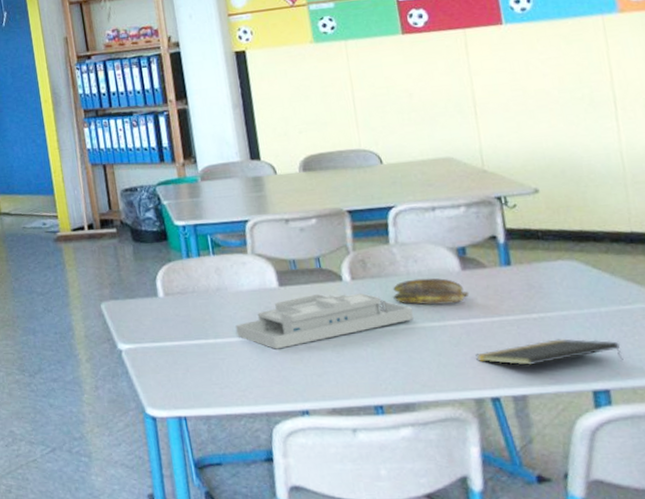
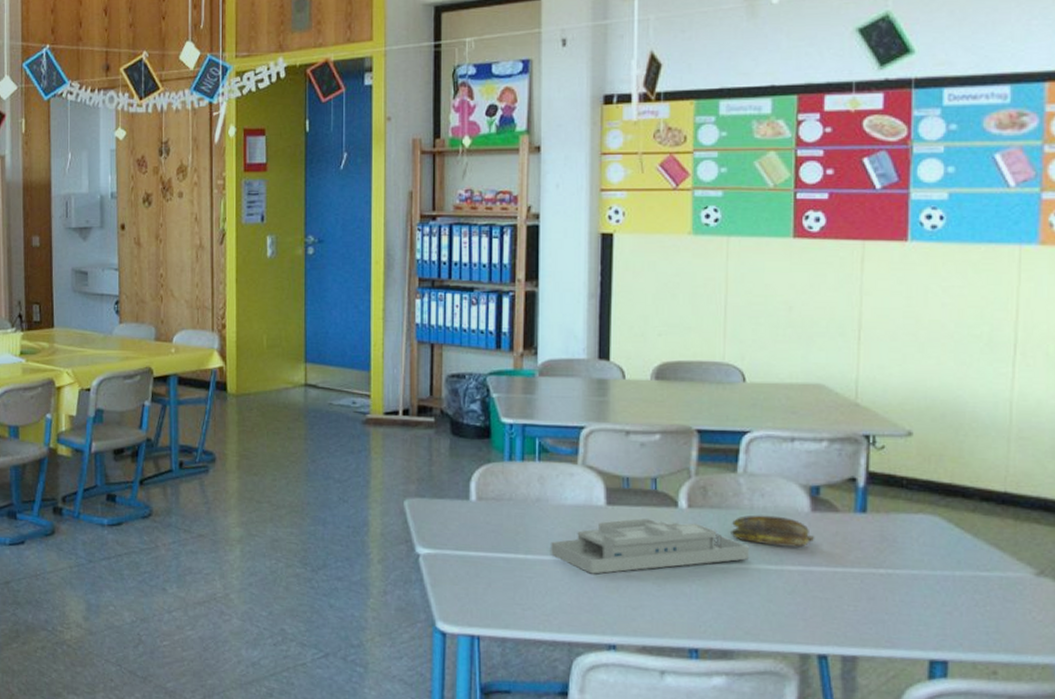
notepad: present [475,339,624,365] -> none [810,599,969,632]

